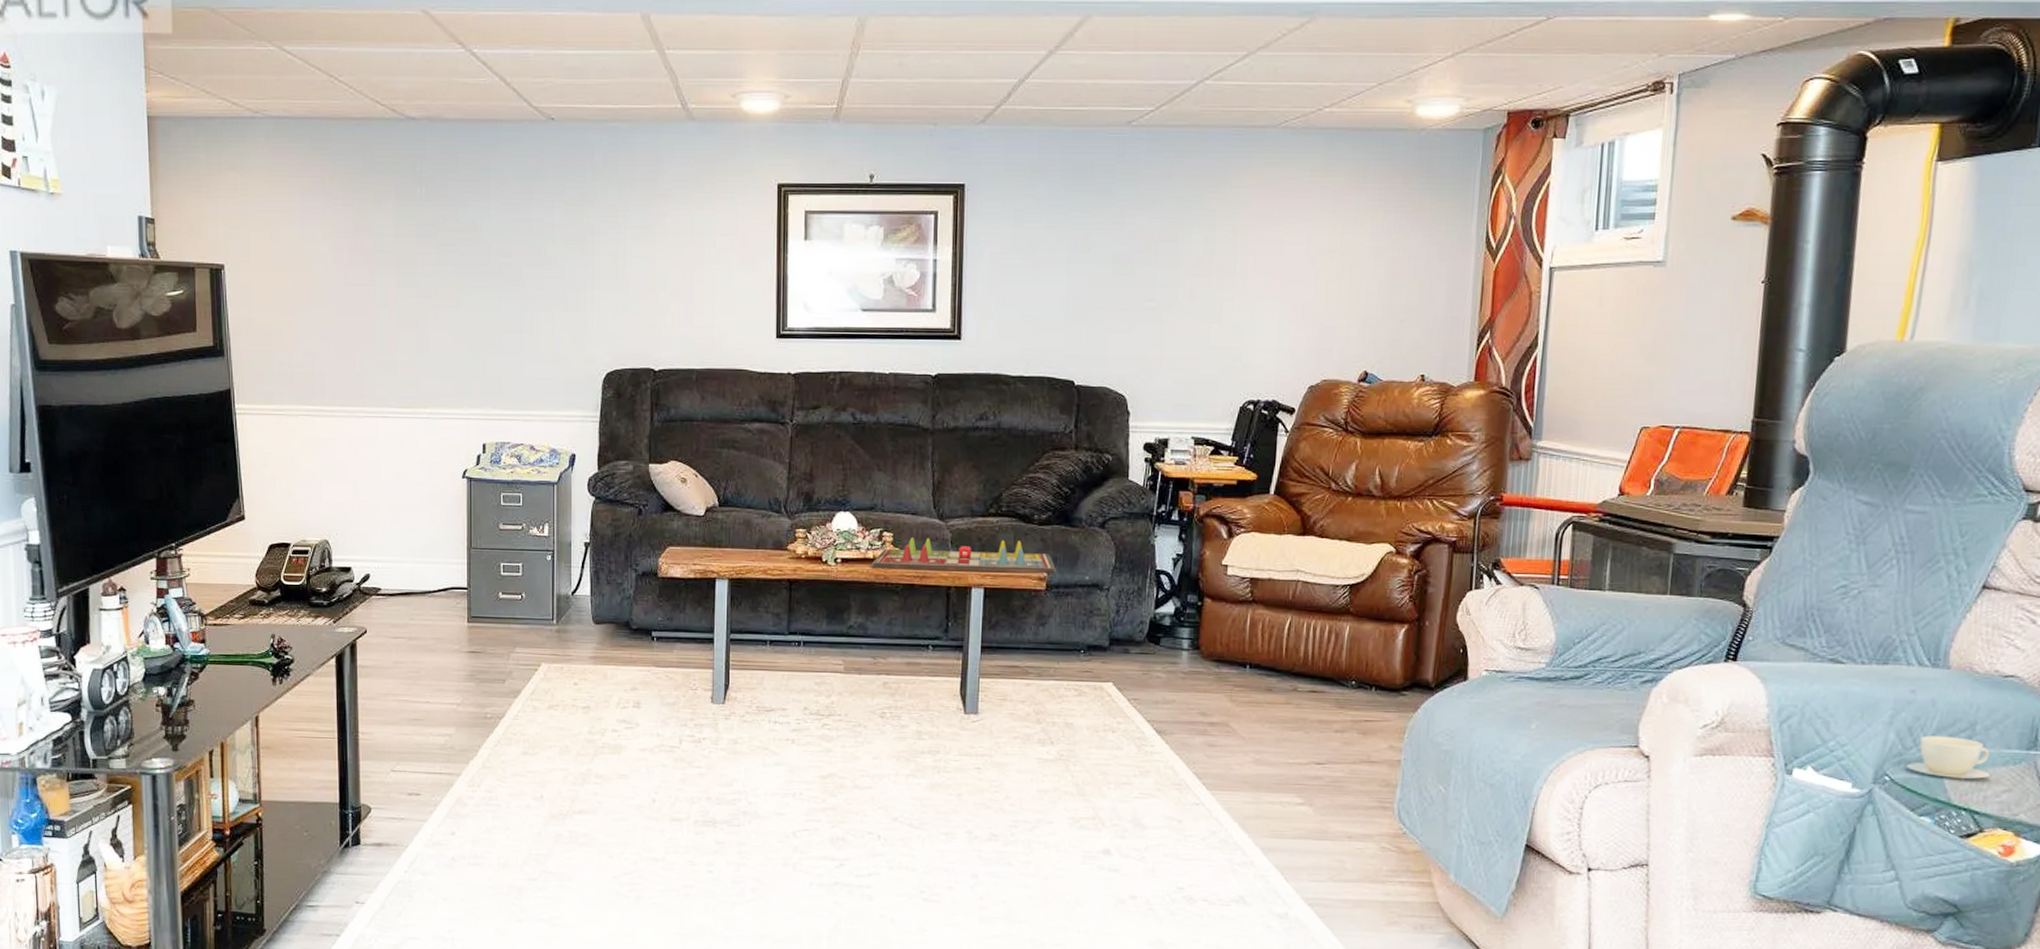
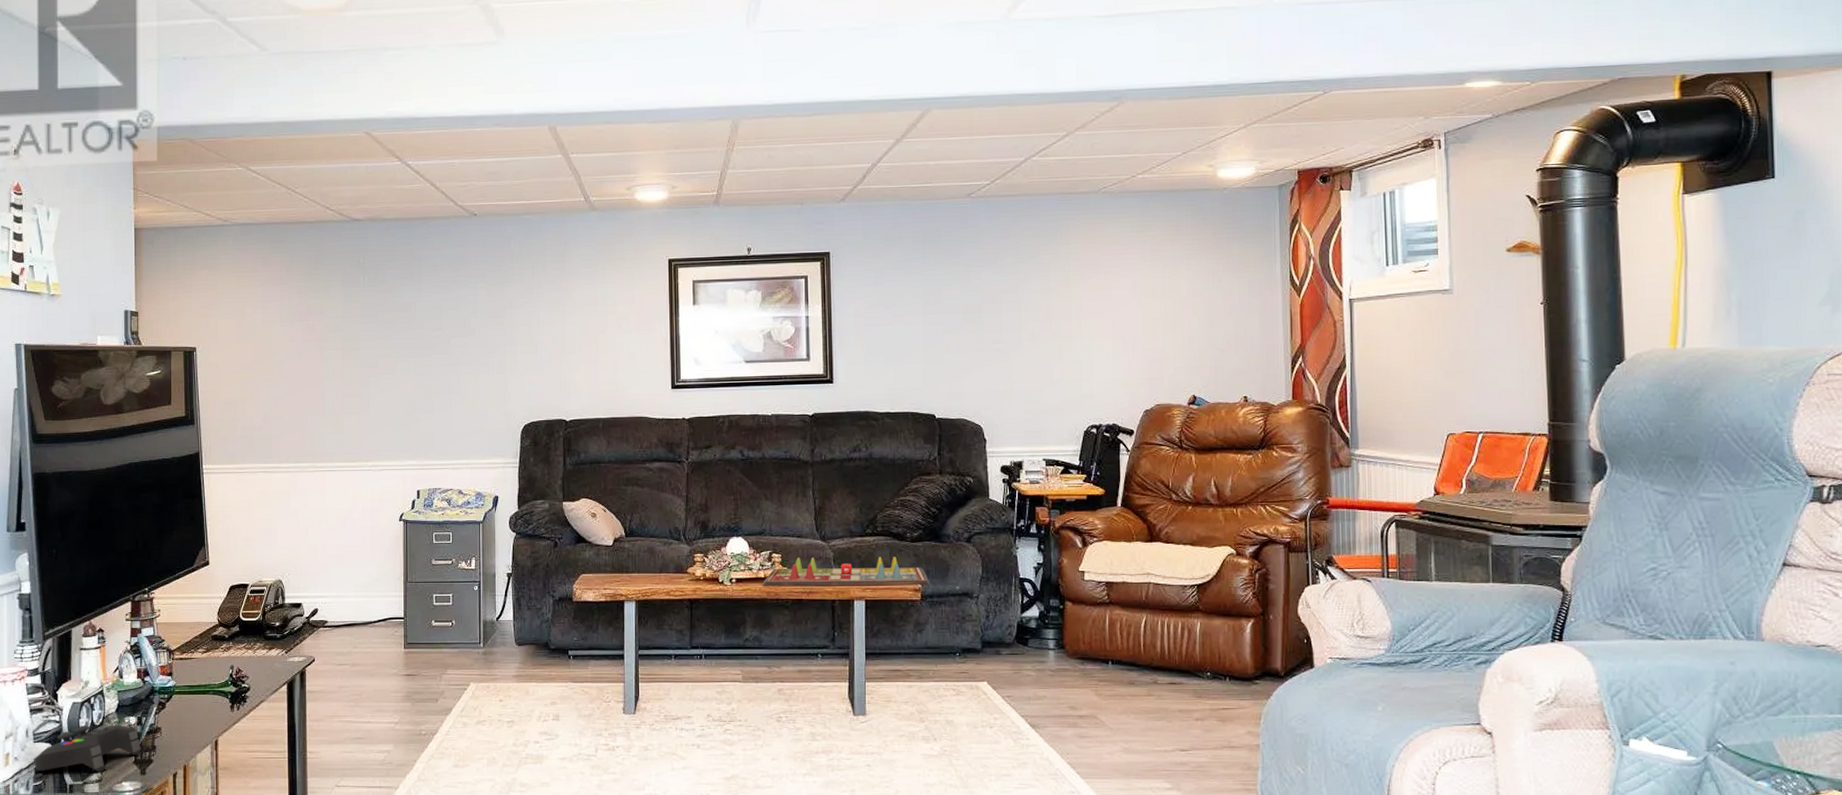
control: none [50,695,172,747] -> present [33,724,141,773]
teacup: present [1906,736,1991,779] -> none [1736,704,1819,743]

